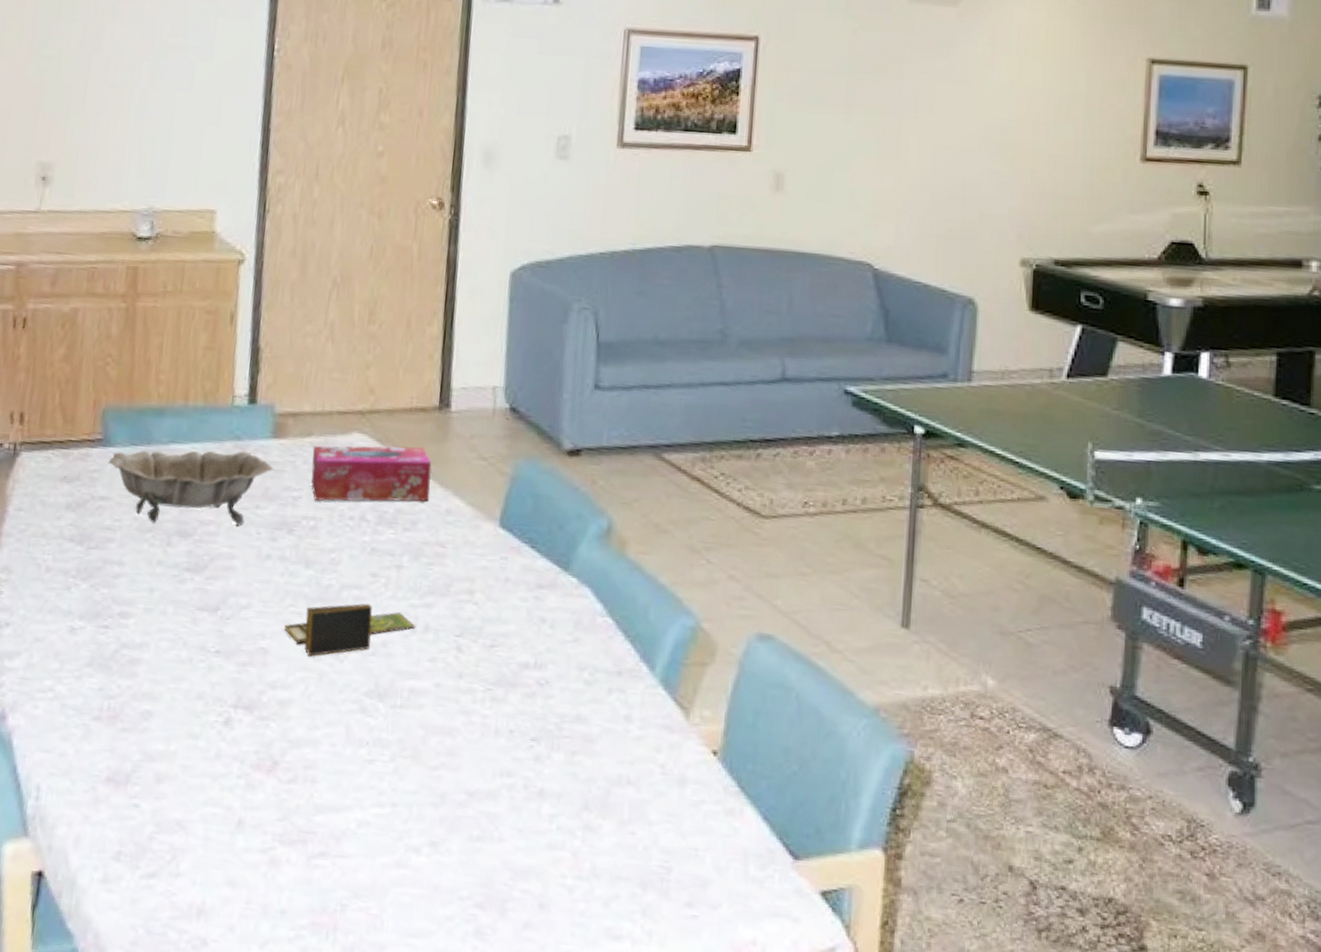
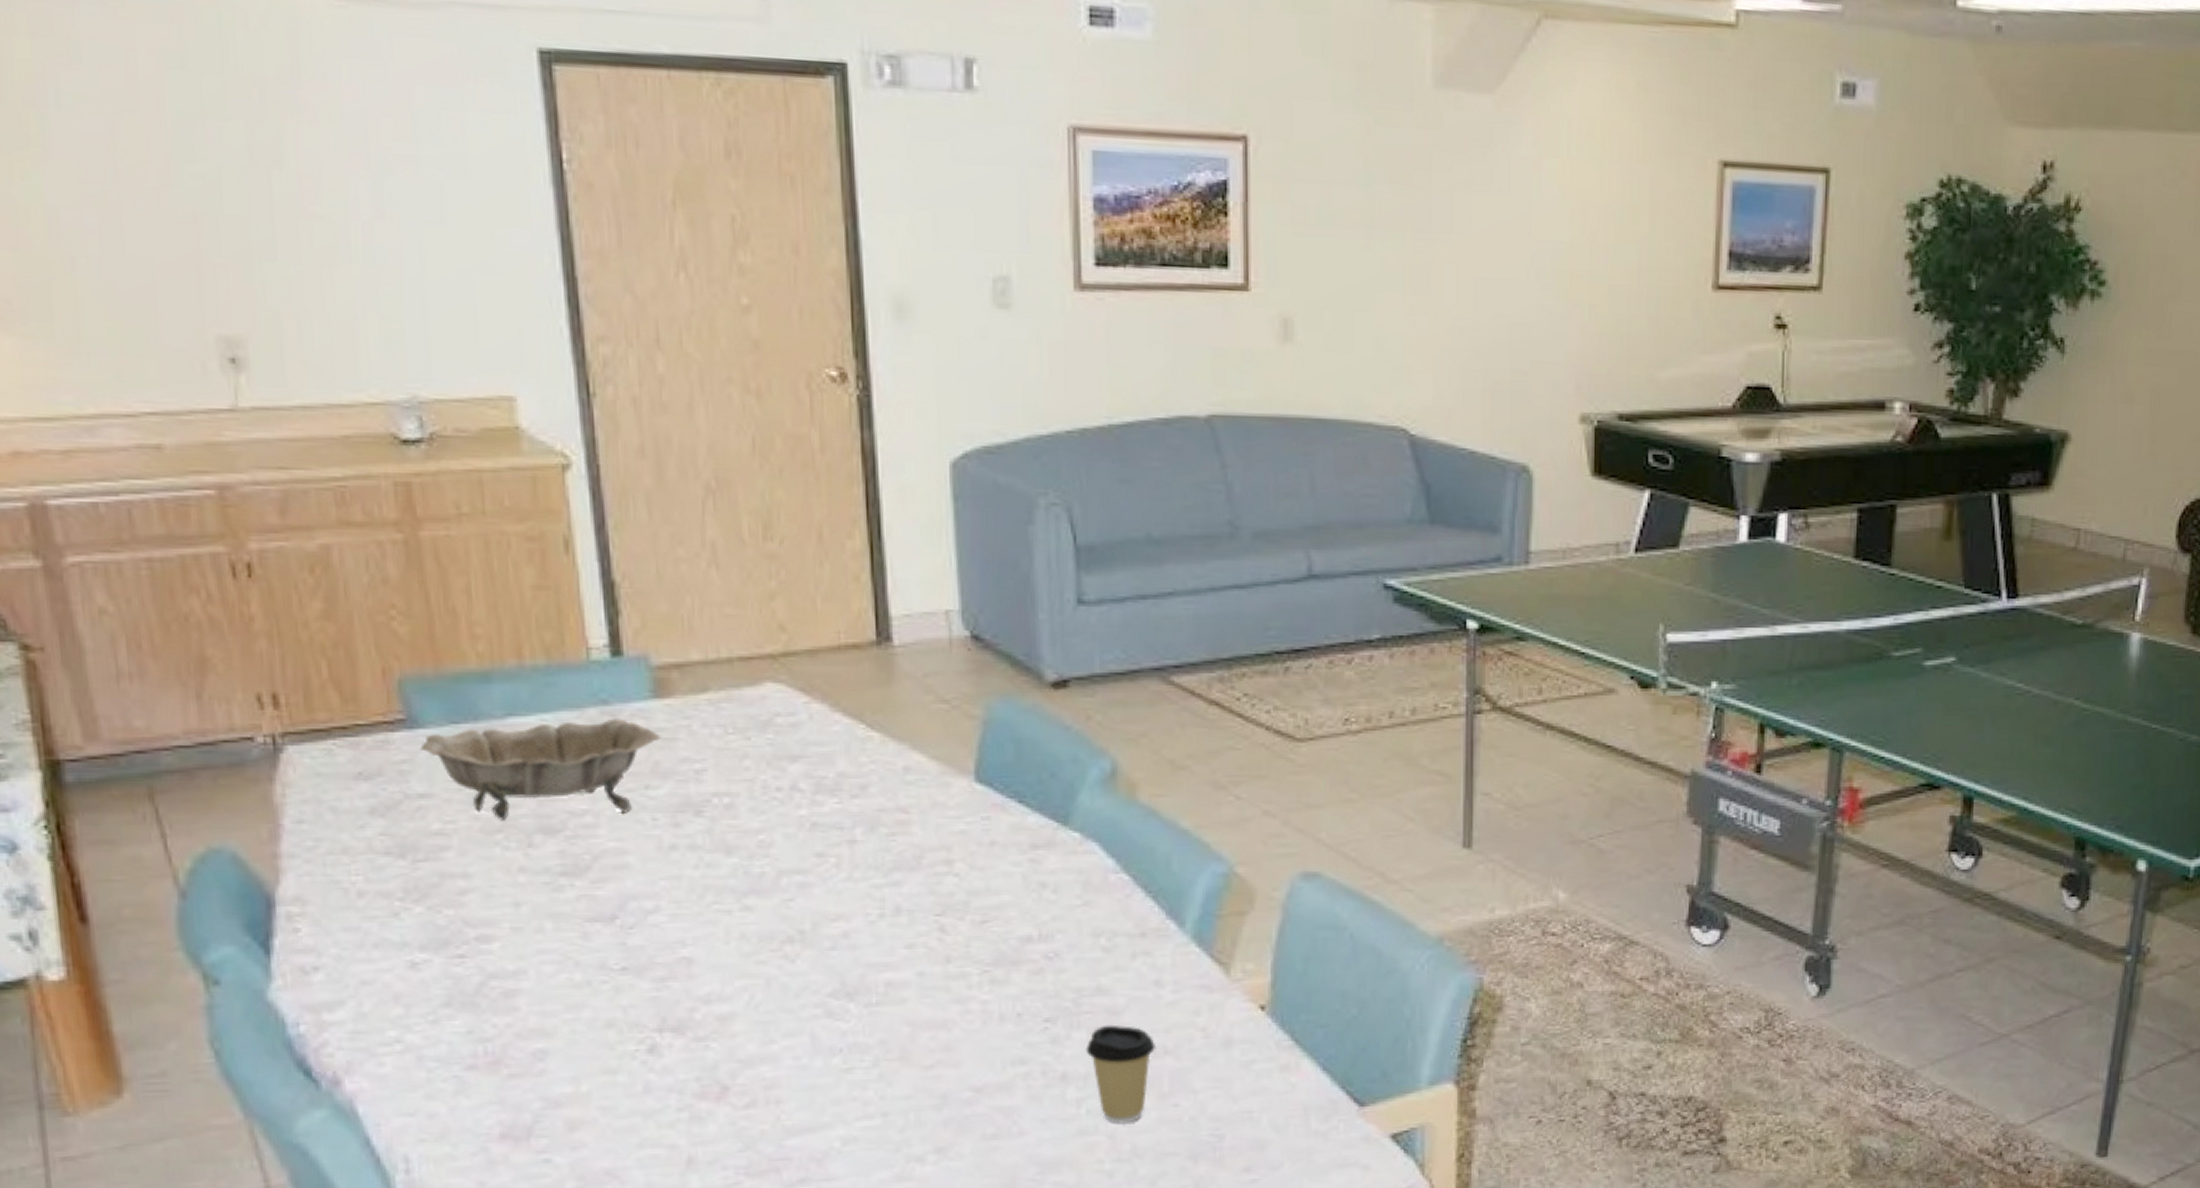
board game: present [284,603,416,657] -> none [710,889,884,961]
tissue box: present [311,445,432,502] -> none [712,693,880,771]
coffee cup: none [561,750,622,844] -> present [1085,1024,1157,1124]

